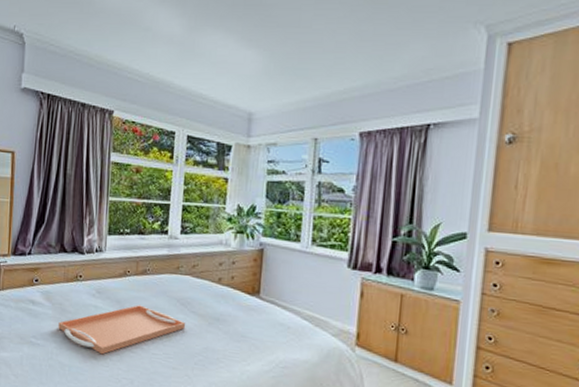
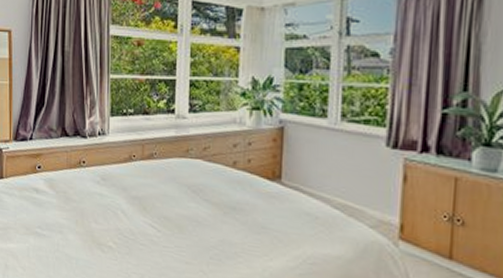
serving tray: present [58,305,185,355] -> none [63,192,197,247]

